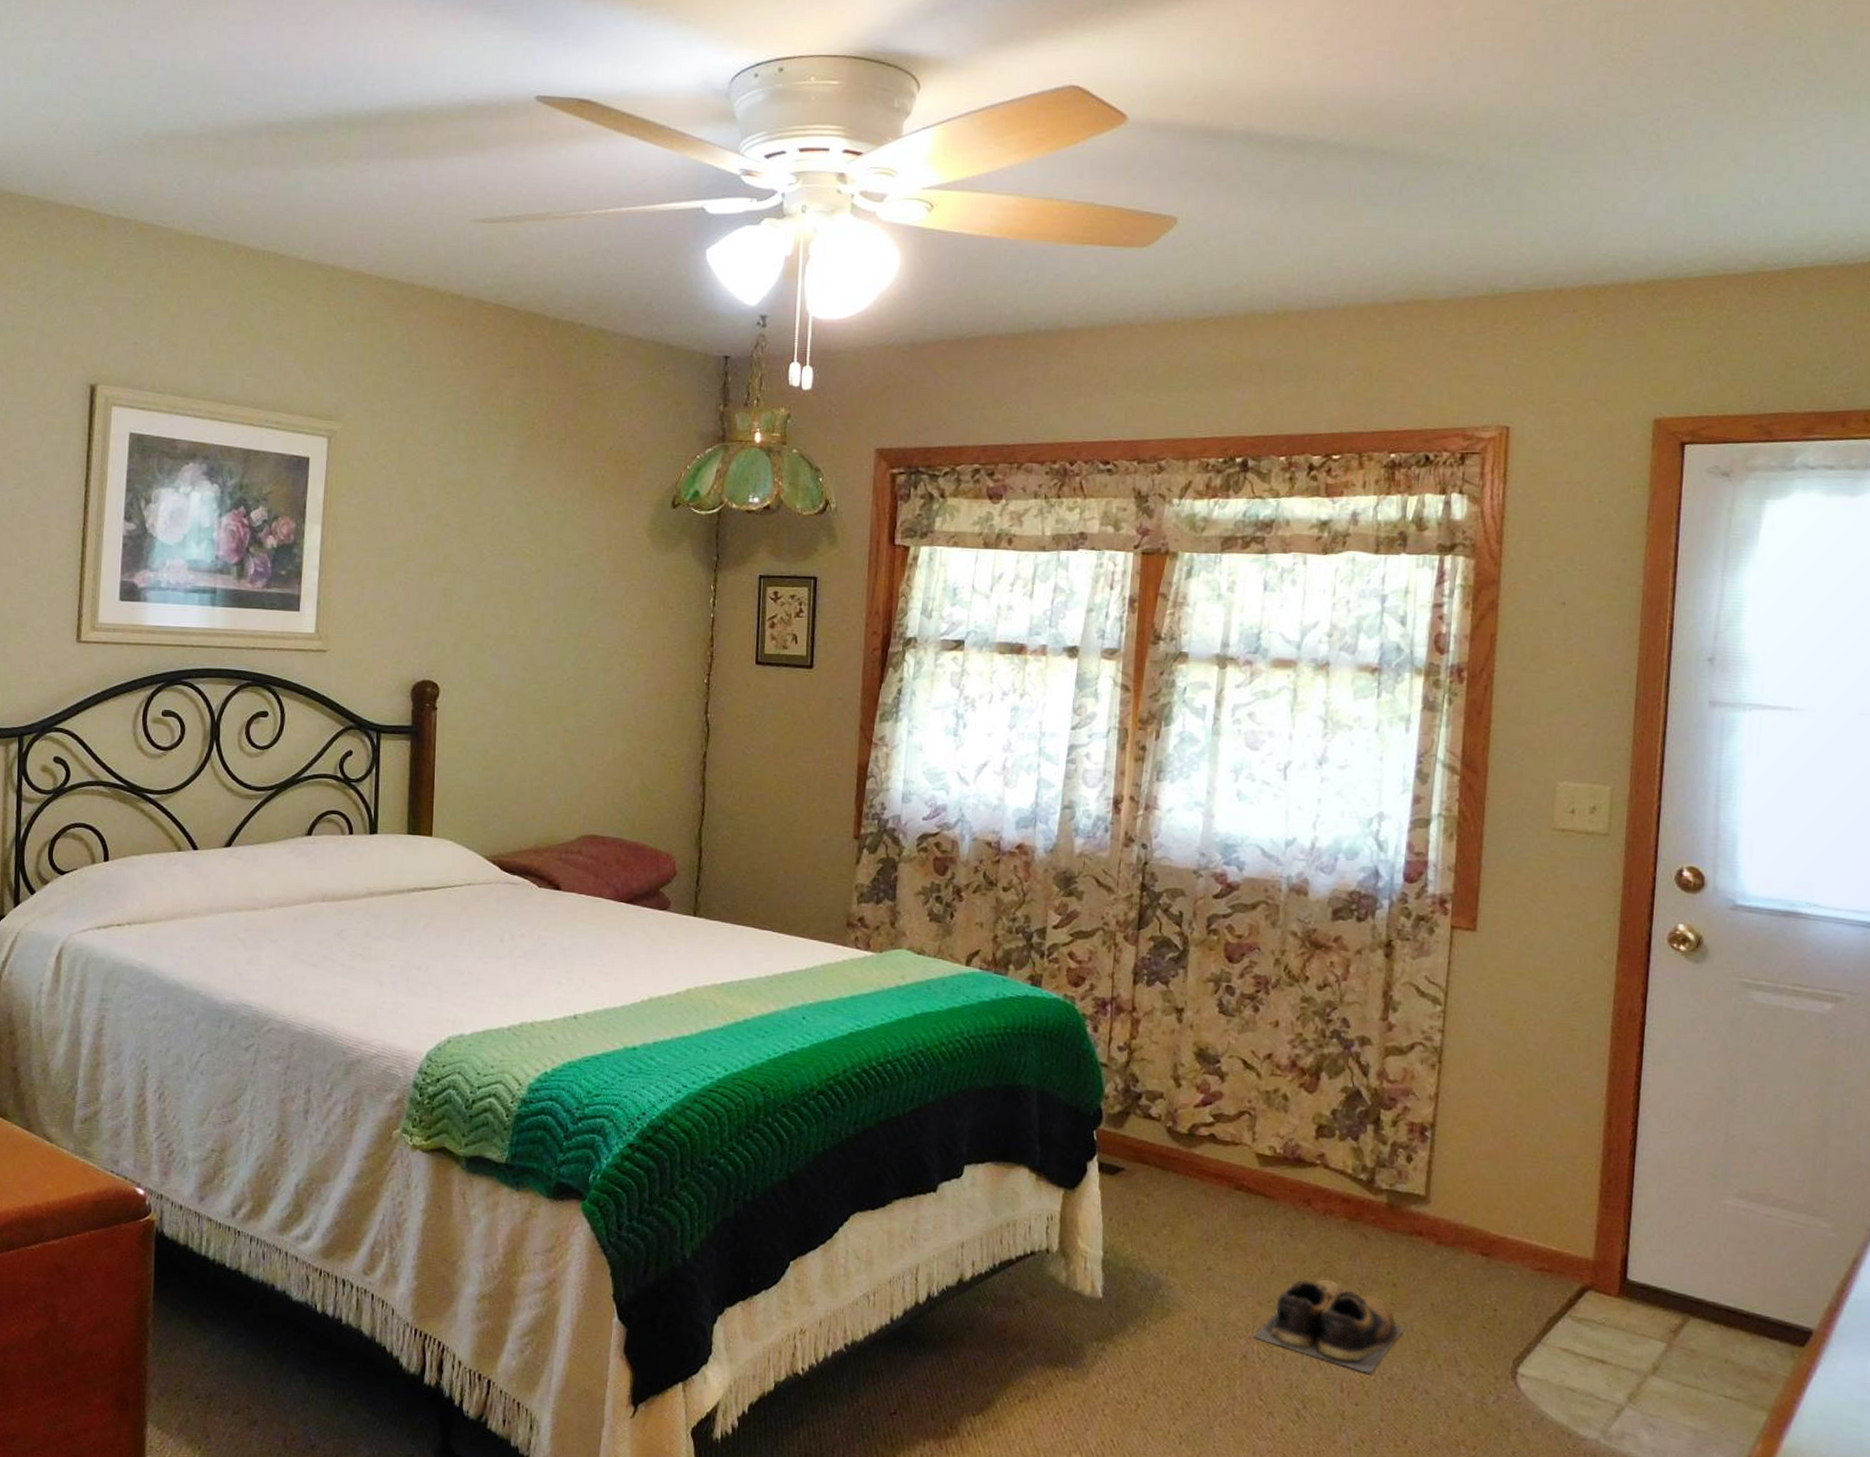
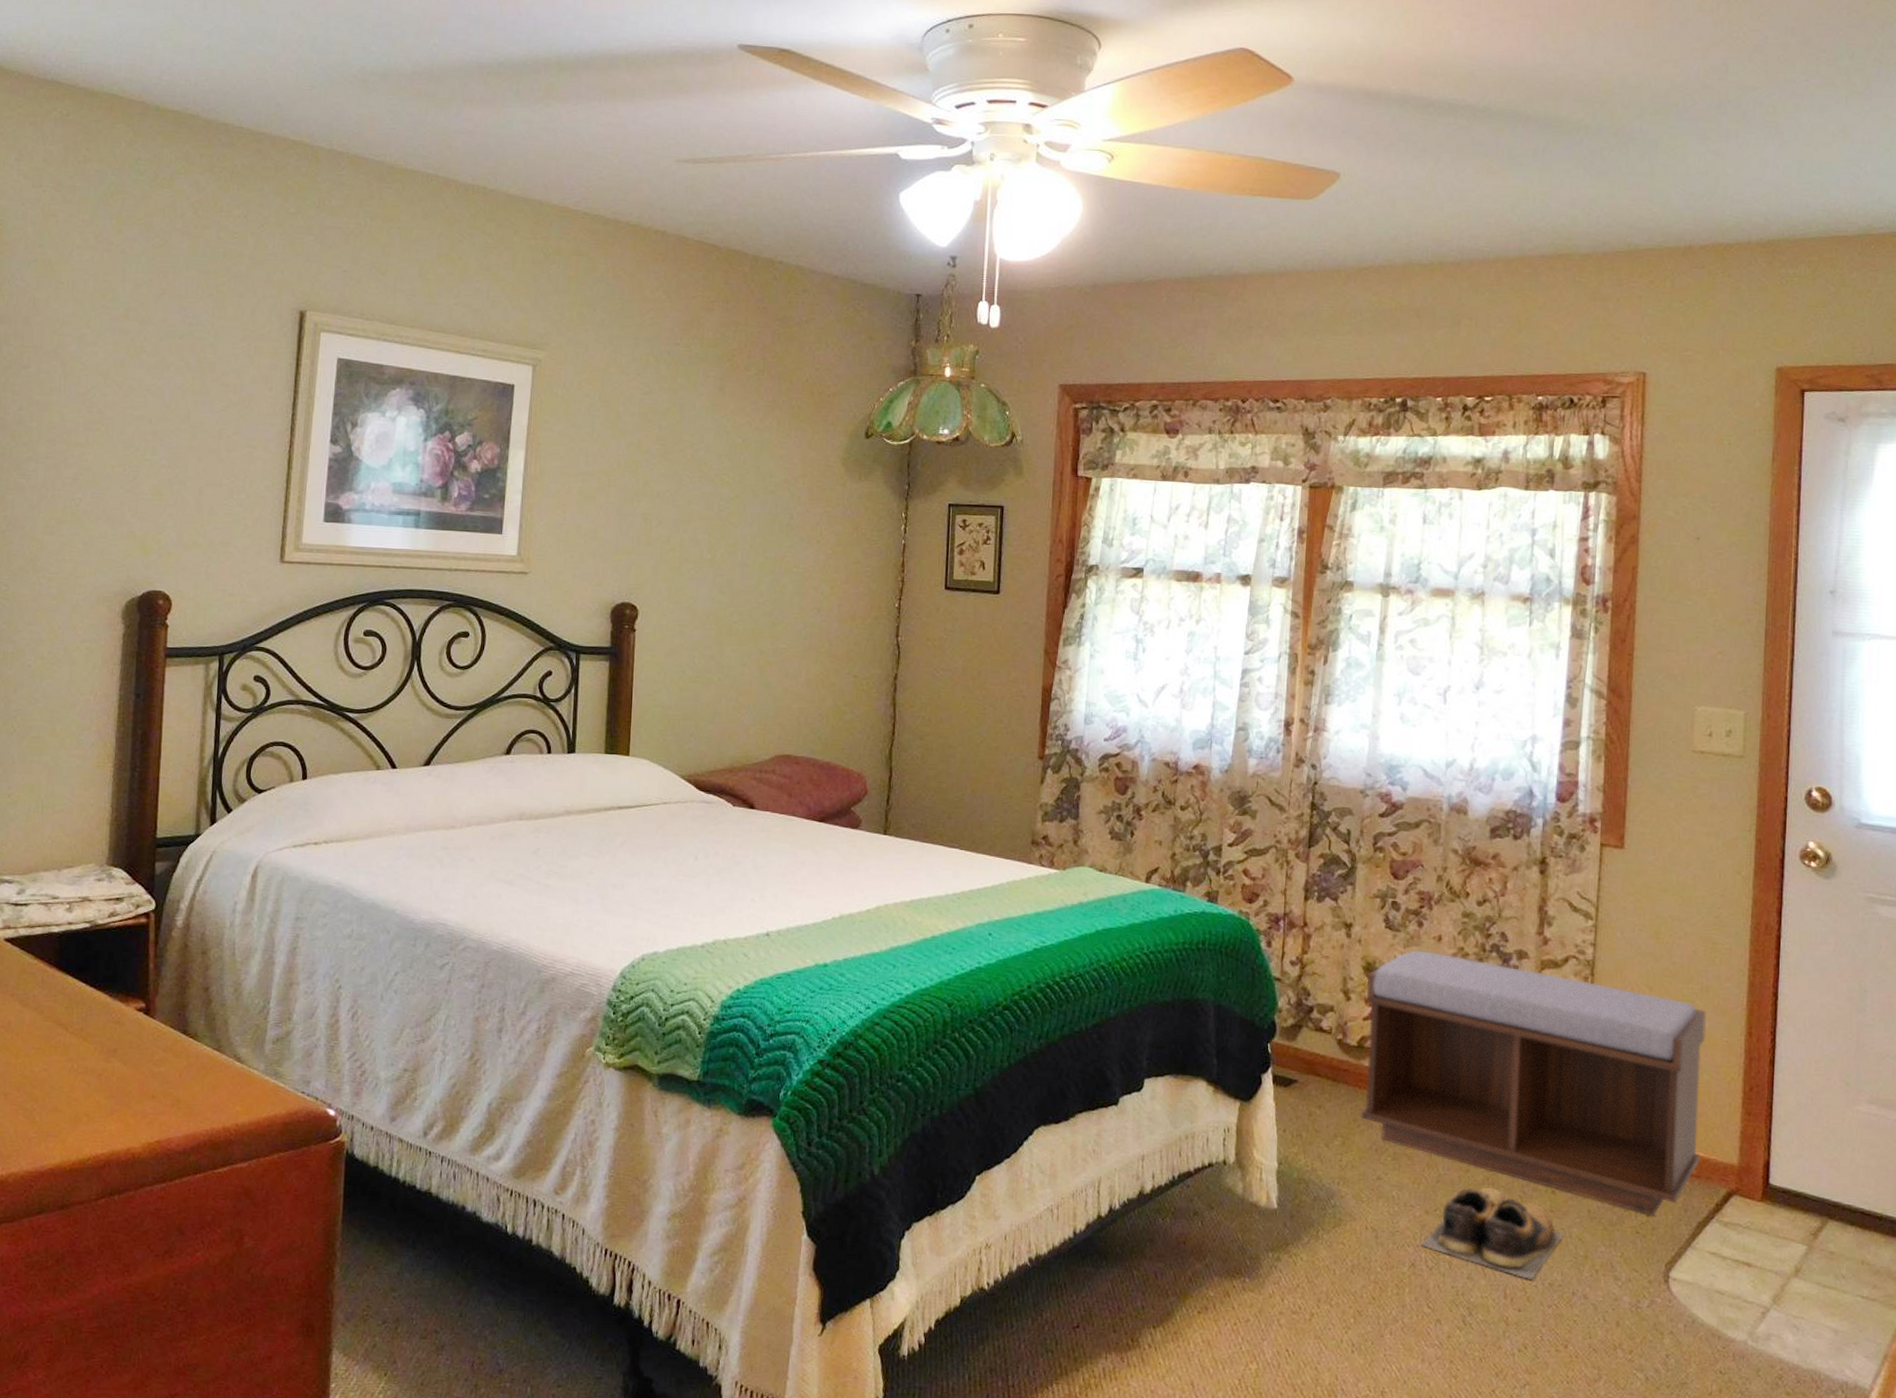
bench: none [1191,1036,1562,1311] -> present [1361,950,1706,1216]

